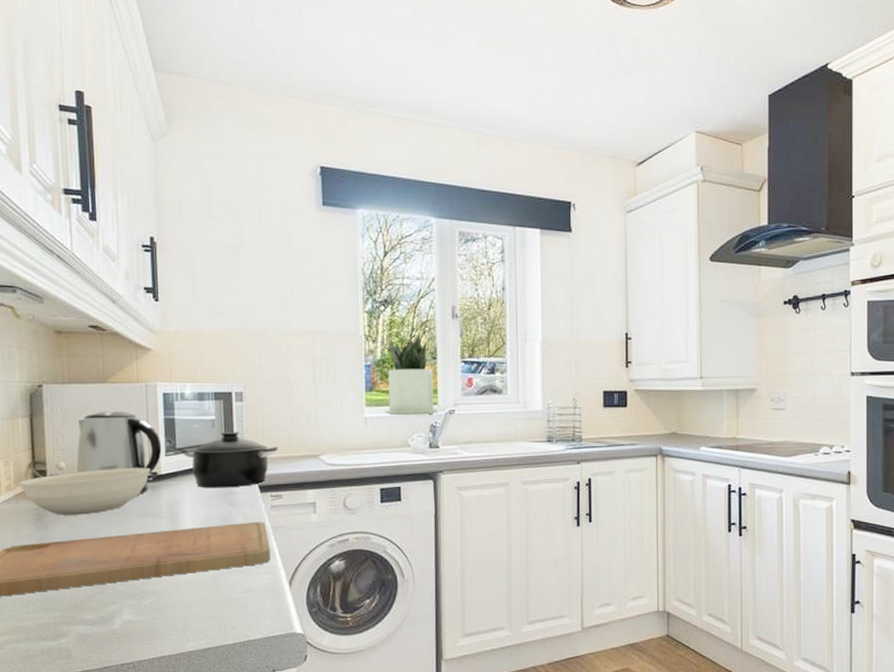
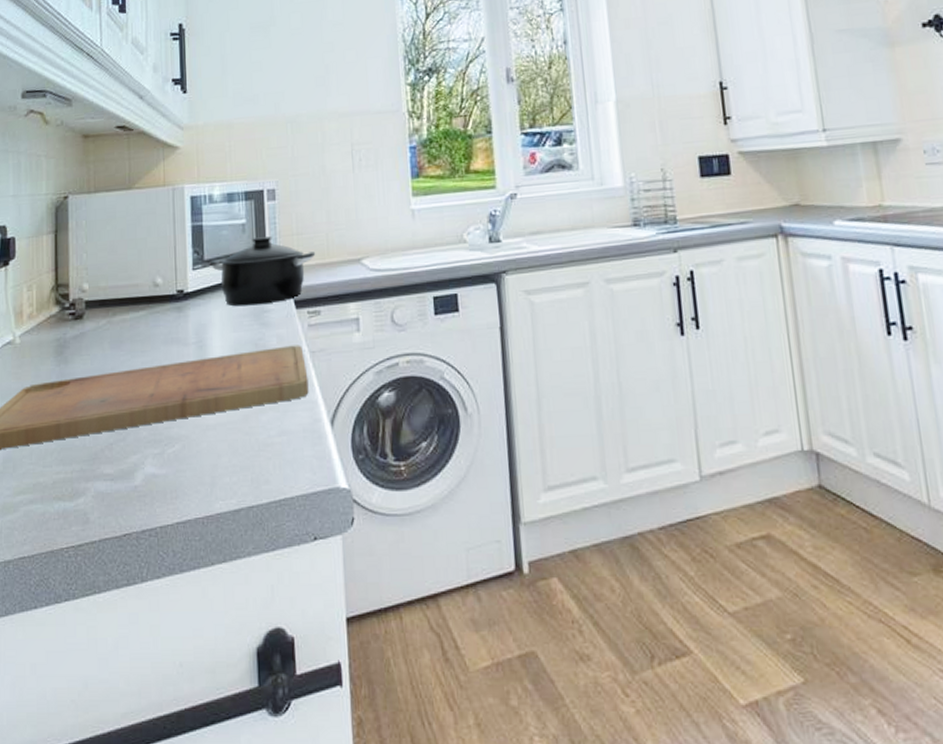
bowl: present [19,467,151,515] -> none [41,284,177,346]
kettle: present [76,411,162,493] -> none [100,220,189,316]
planter: present [384,335,438,416] -> none [433,106,498,206]

